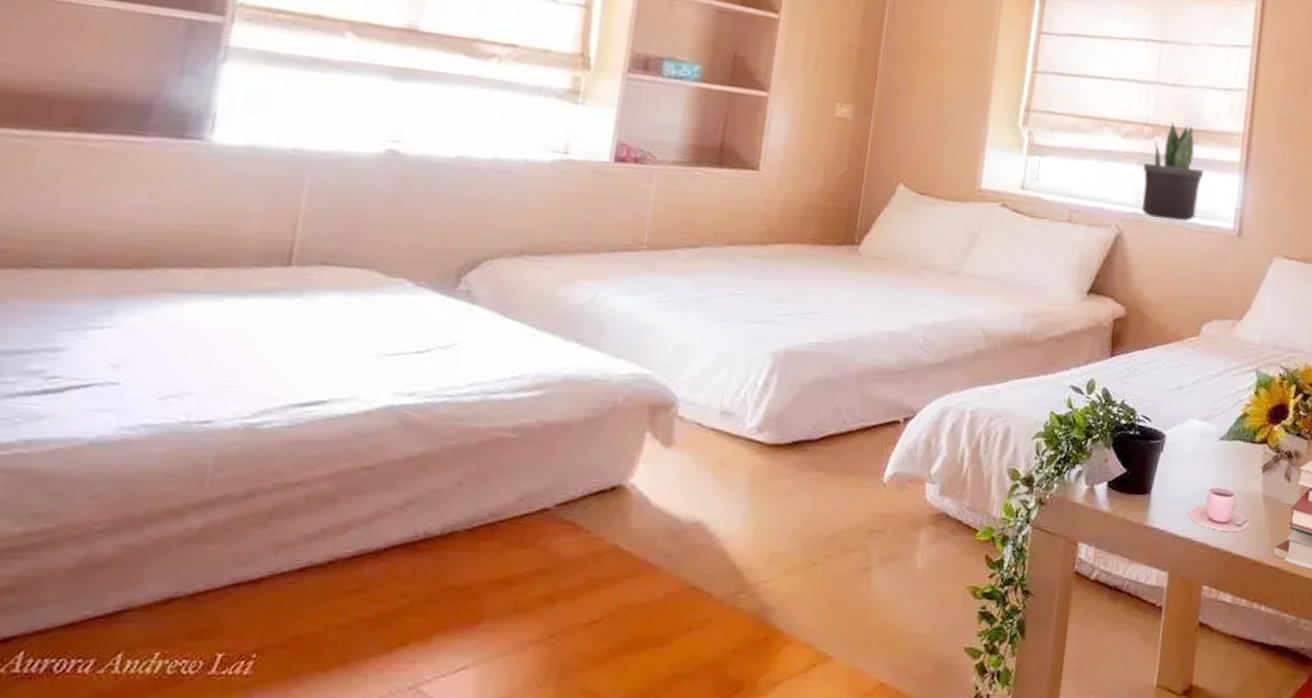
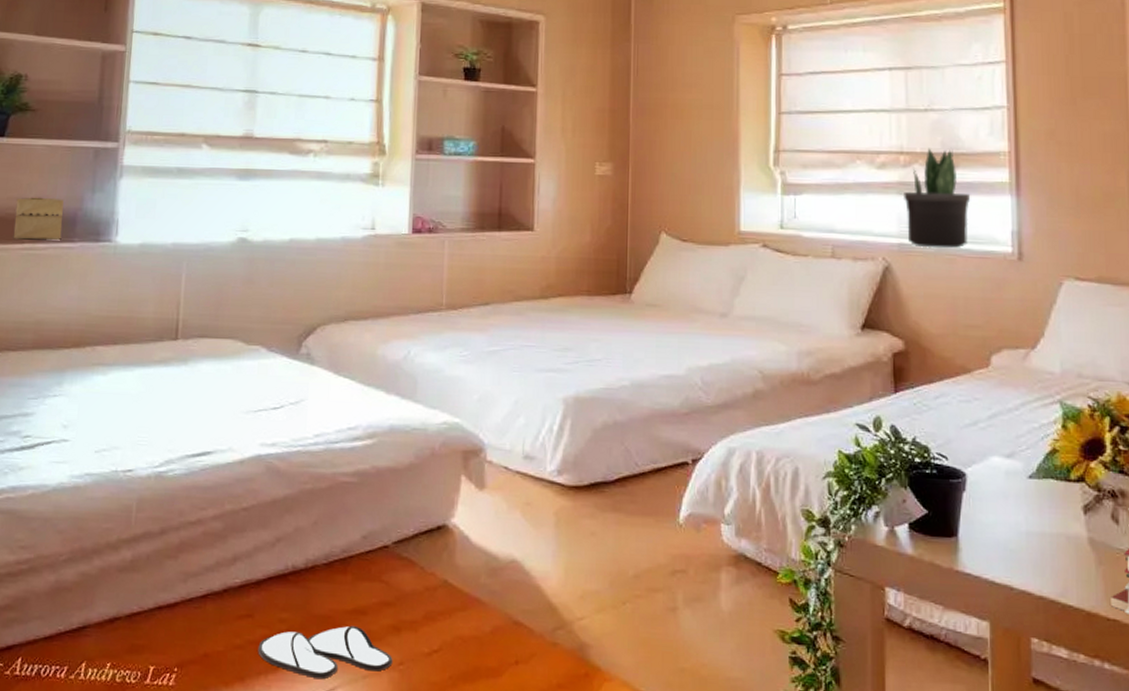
decorative box: none [52,72,135,131] -> present [13,198,64,240]
slippers: none [369,597,543,657] -> present [258,625,393,679]
teacup: present [1188,487,1253,531] -> none [1004,530,1080,579]

